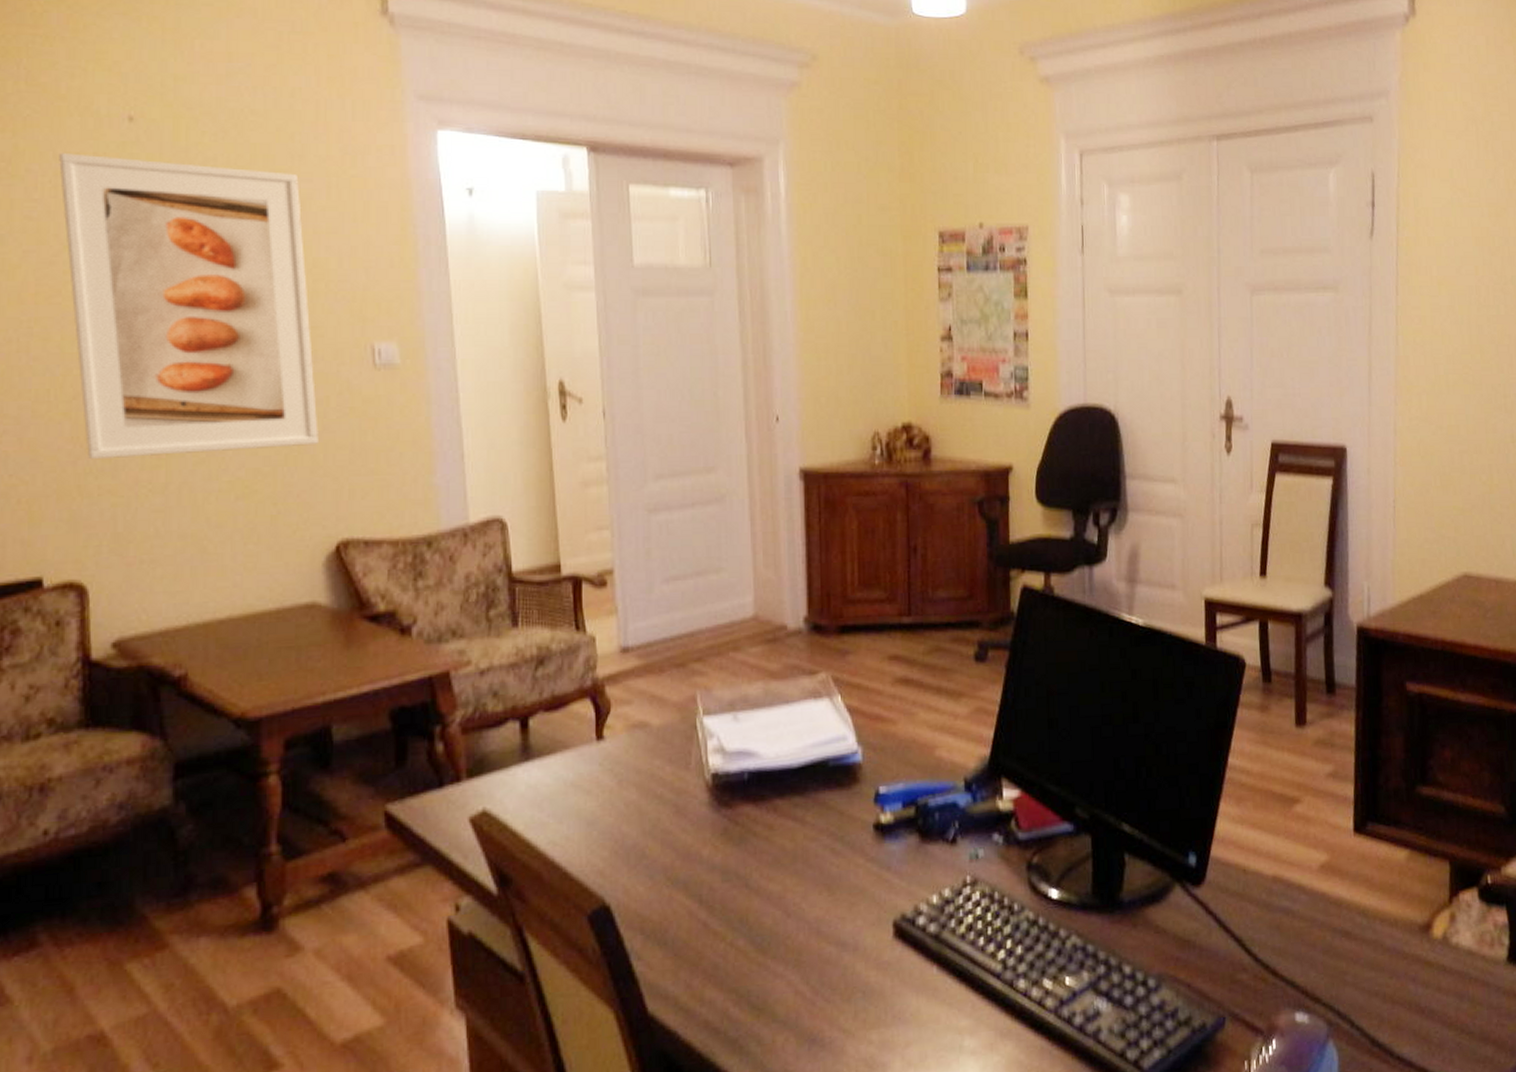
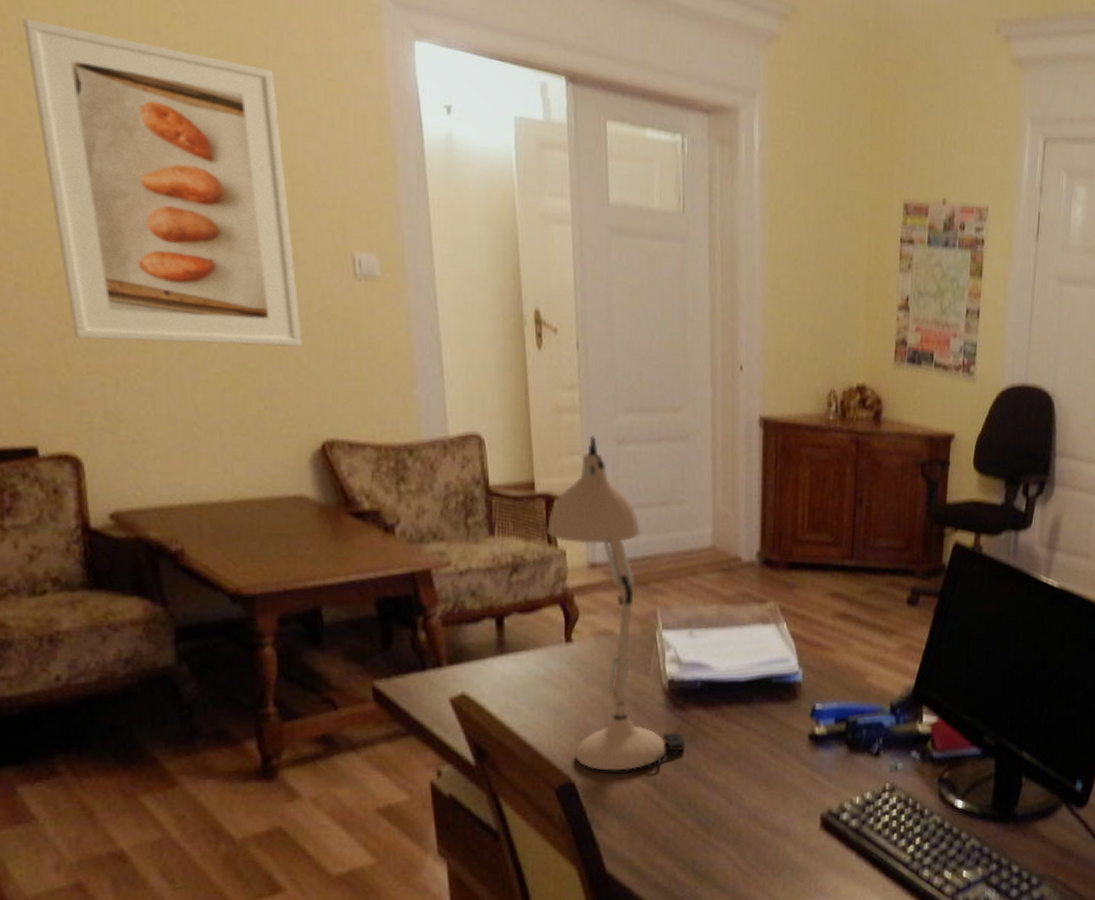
desk lamp: none [575,506,733,888] -> present [547,434,685,771]

